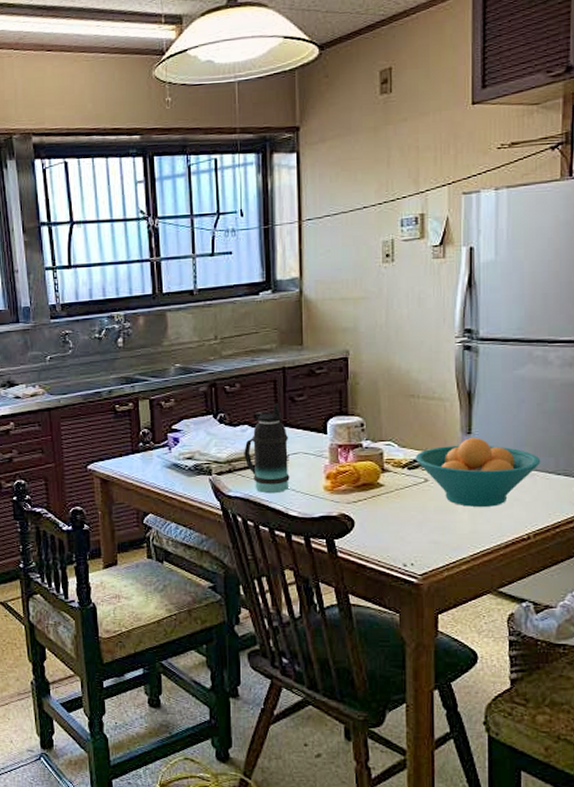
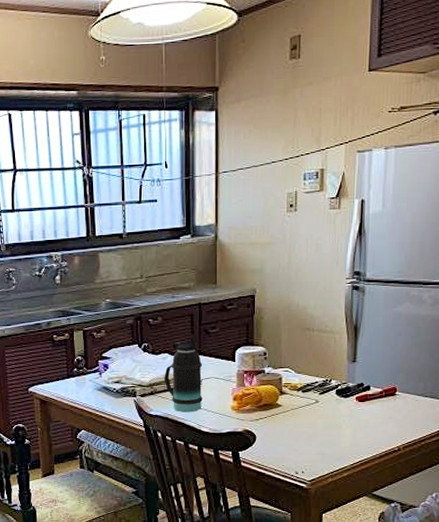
fruit bowl: present [415,438,541,507] -> none [308,365,412,424]

